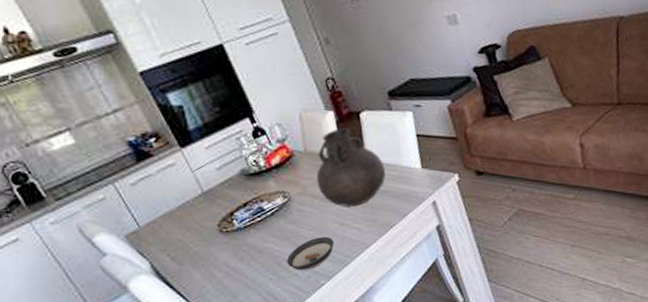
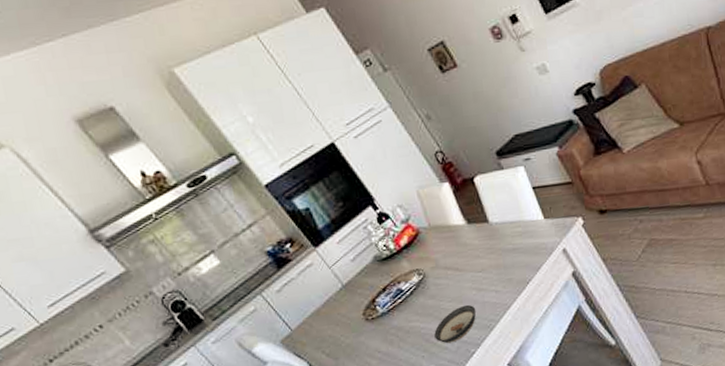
vase: present [316,128,386,207] -> none [442,195,511,272]

